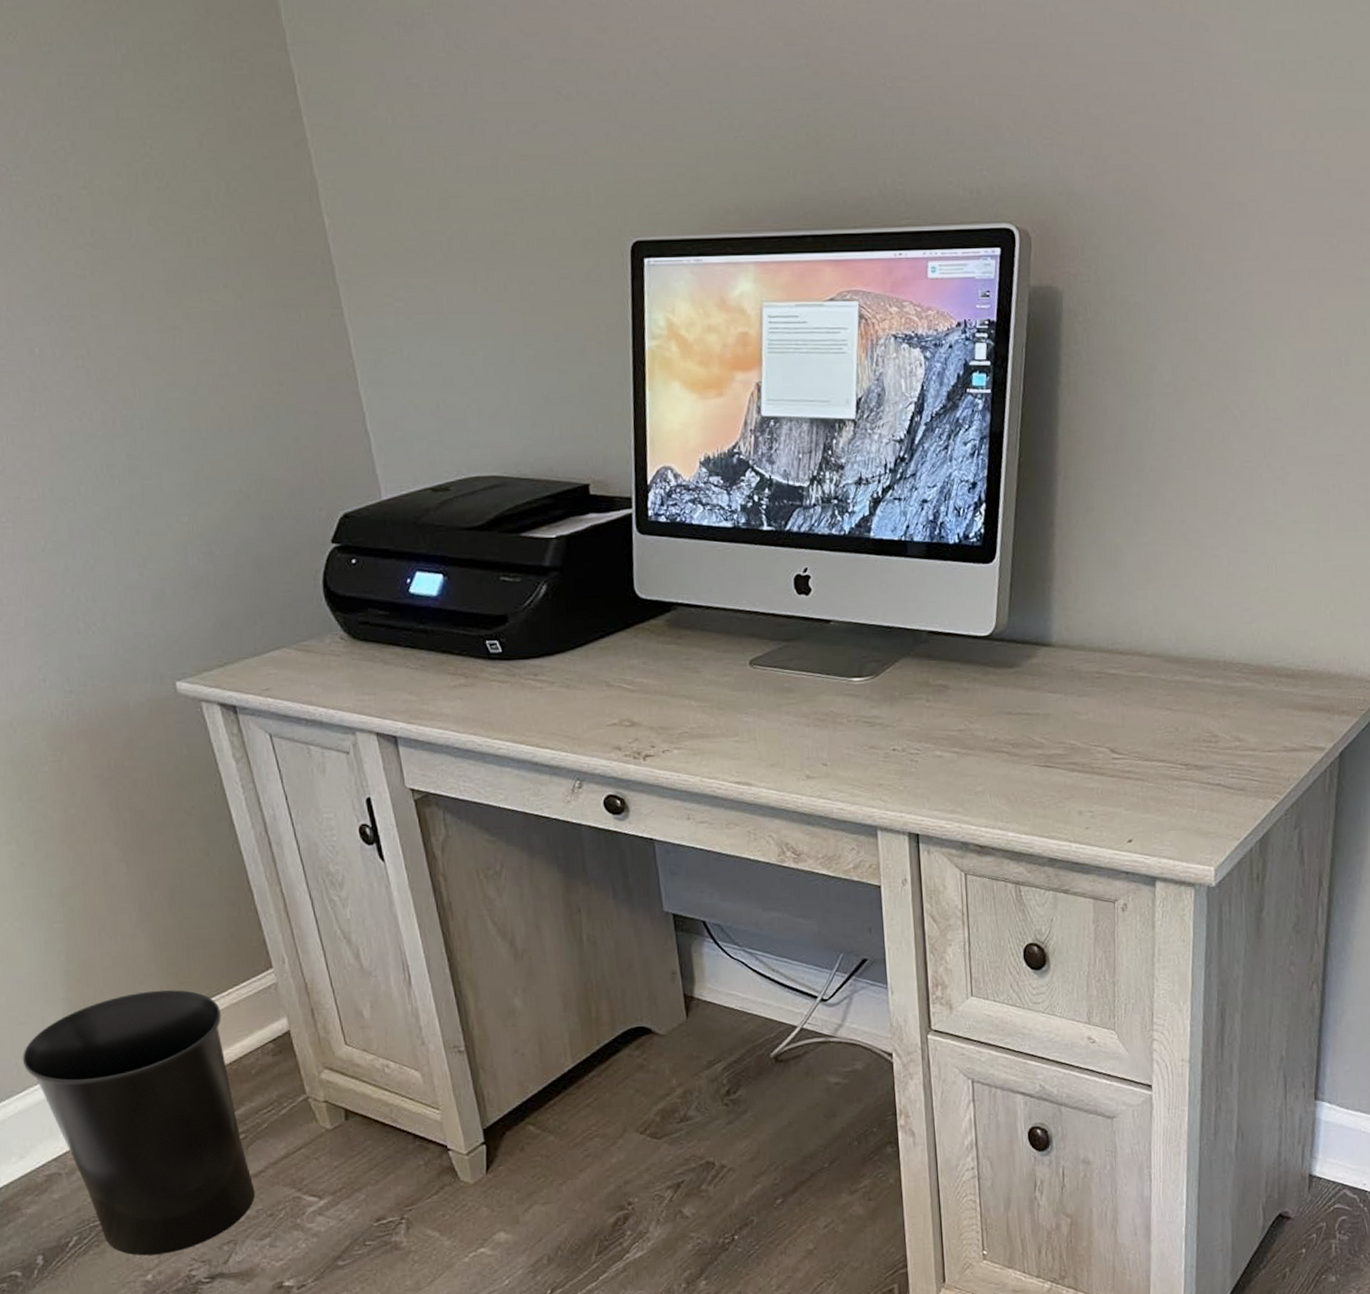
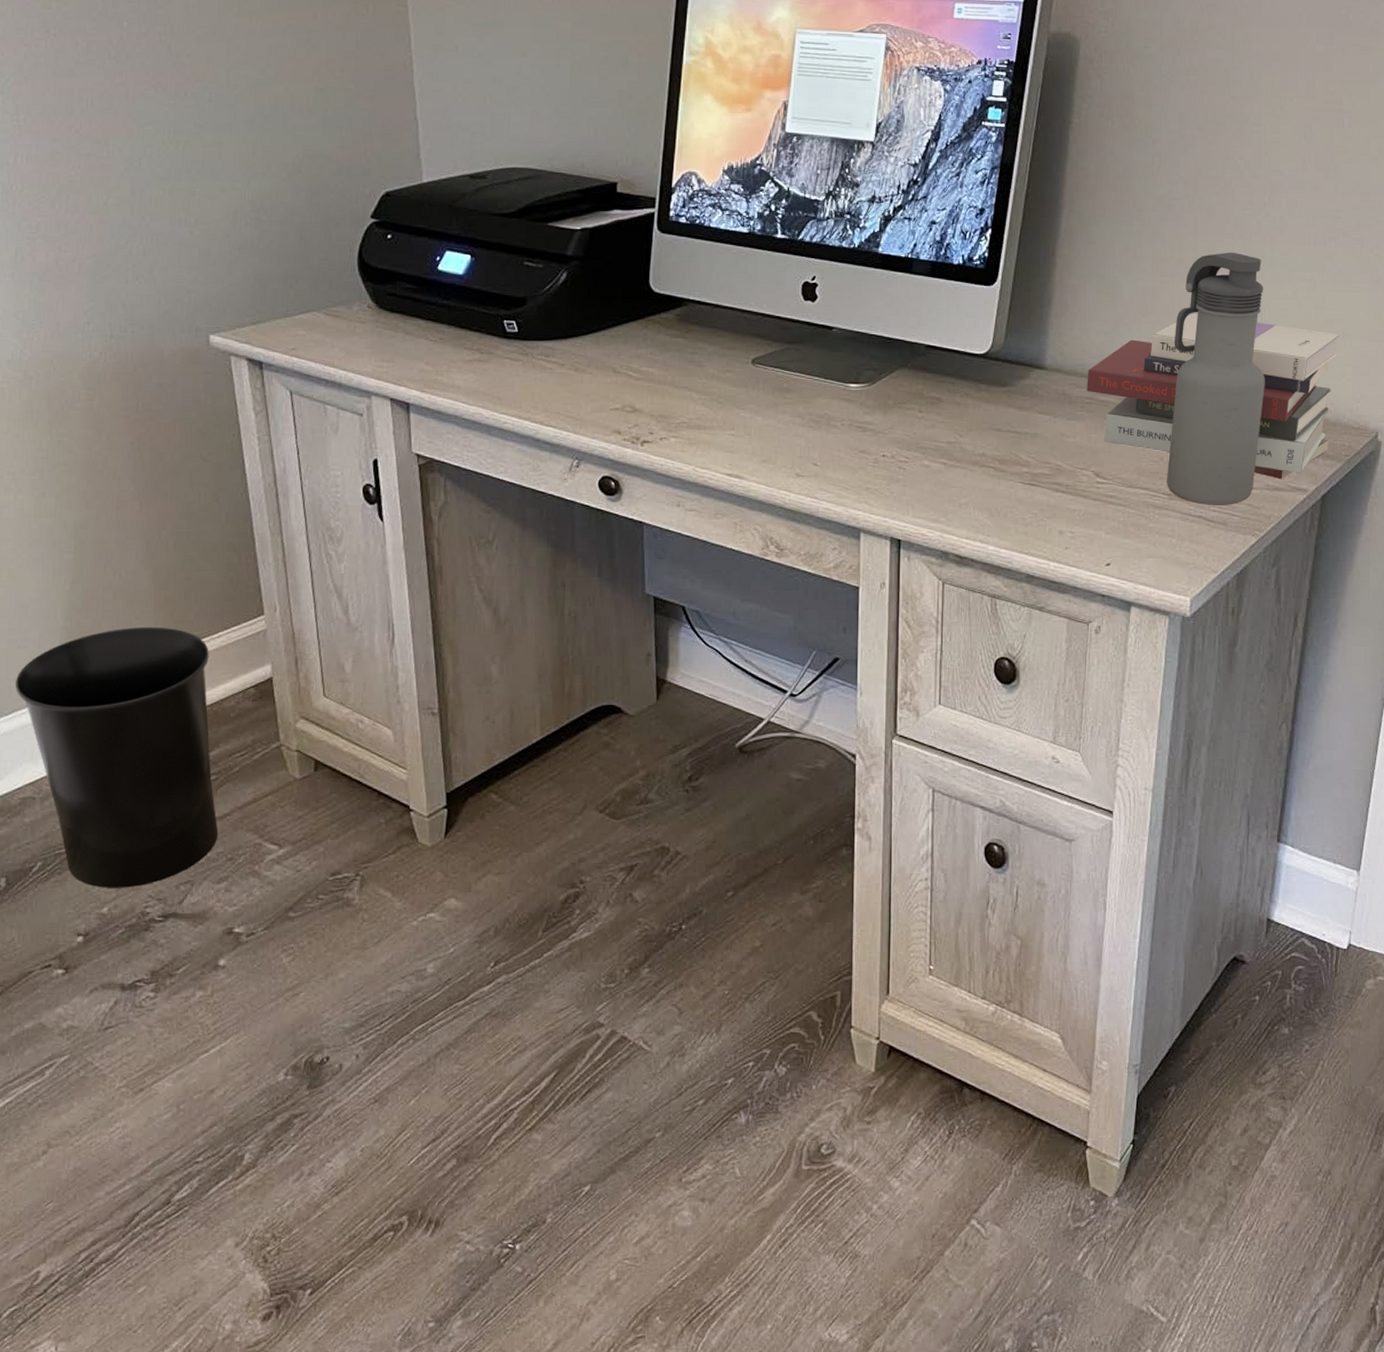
books: none [1095,575,1349,740] -> present [1087,313,1340,480]
water bottle: none [1181,508,1277,773] -> present [1167,252,1265,506]

